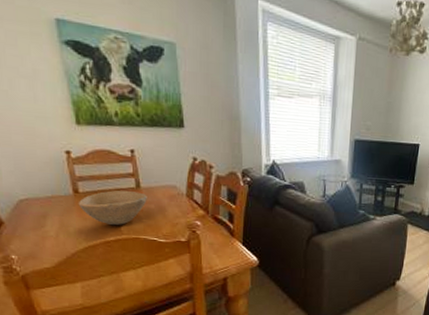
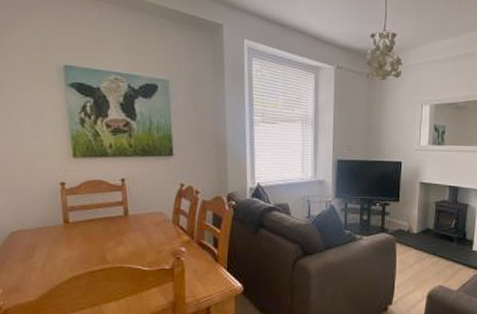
bowl: present [78,190,147,226] -> none [67,218,134,255]

